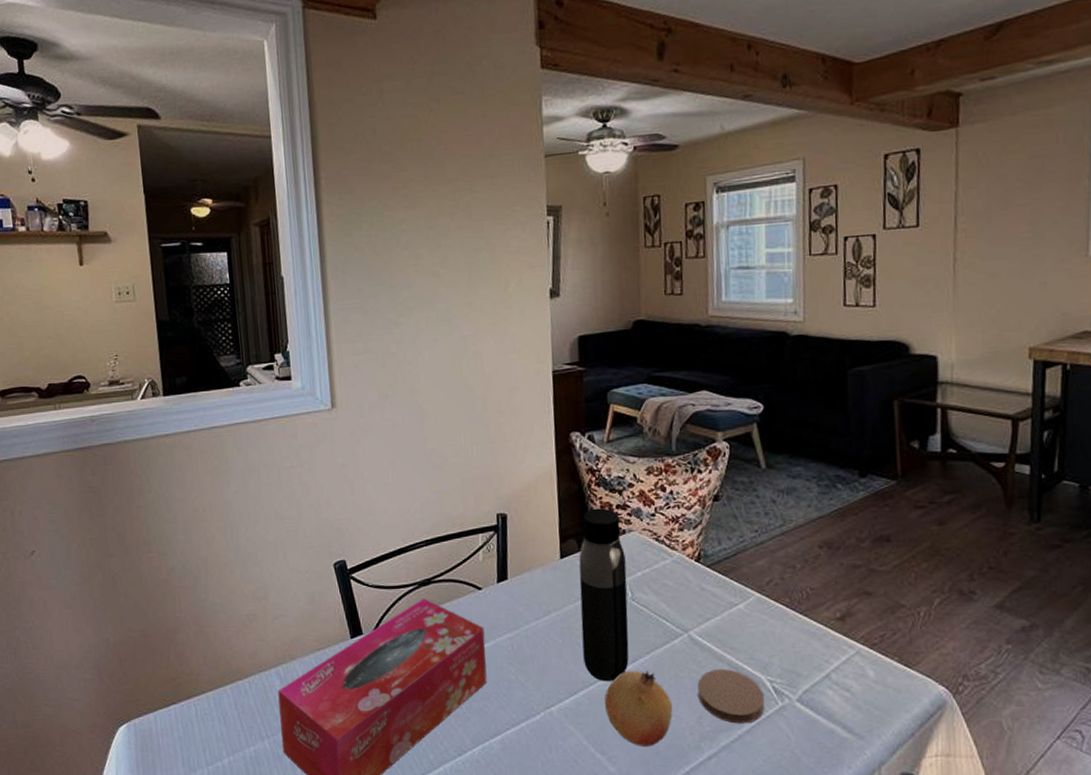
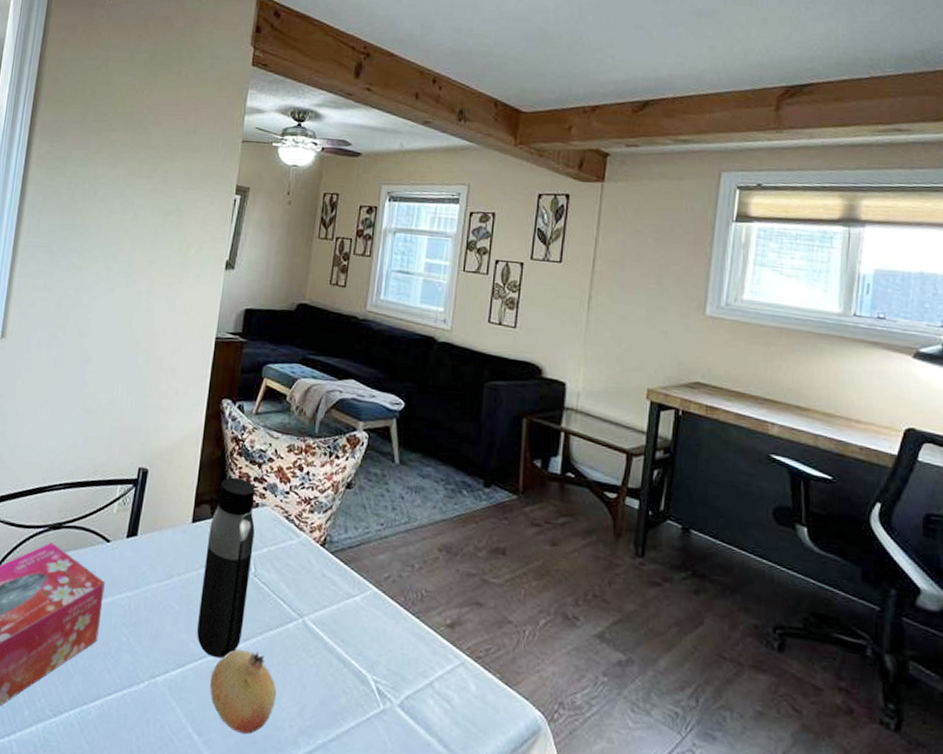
coaster: present [697,669,765,724] -> none [303,660,368,724]

